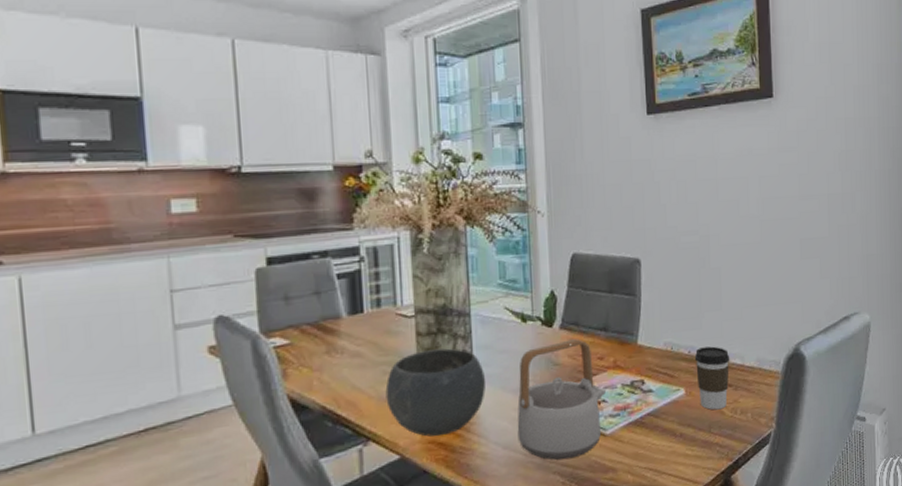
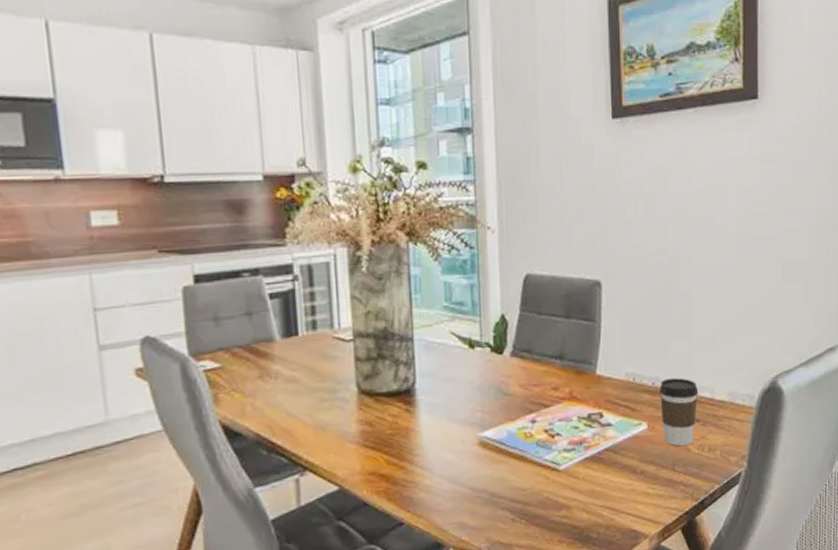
bowl: present [385,348,486,437] -> none [322,375,431,468]
teapot: present [517,339,606,460] -> none [463,367,560,495]

